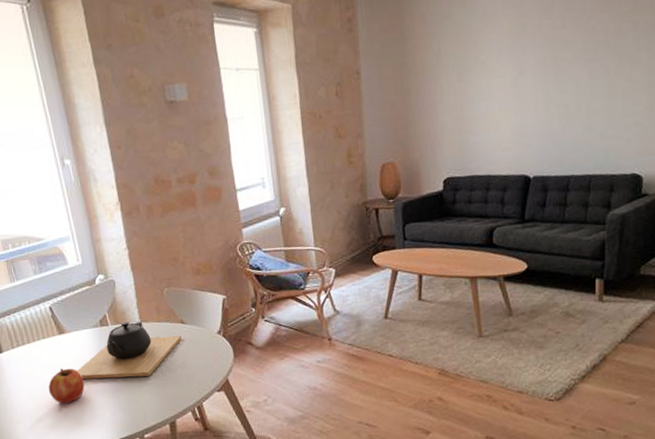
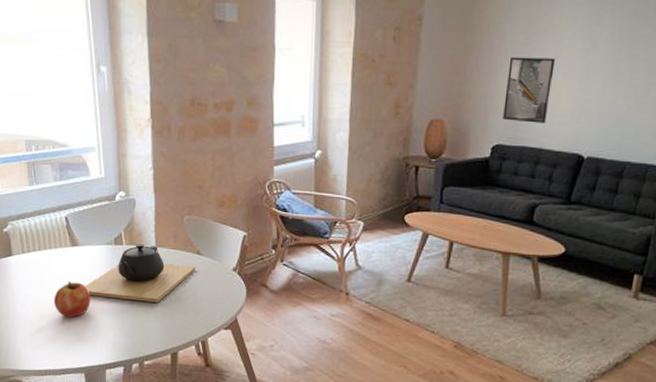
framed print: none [447,90,490,154] -> present [503,57,555,124]

